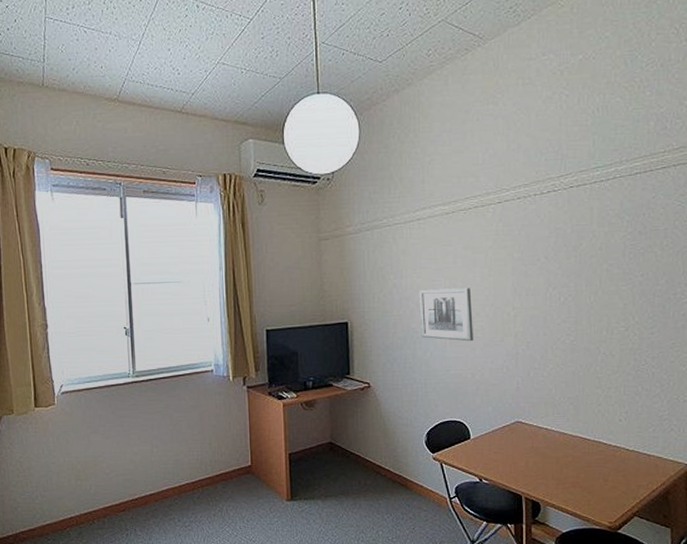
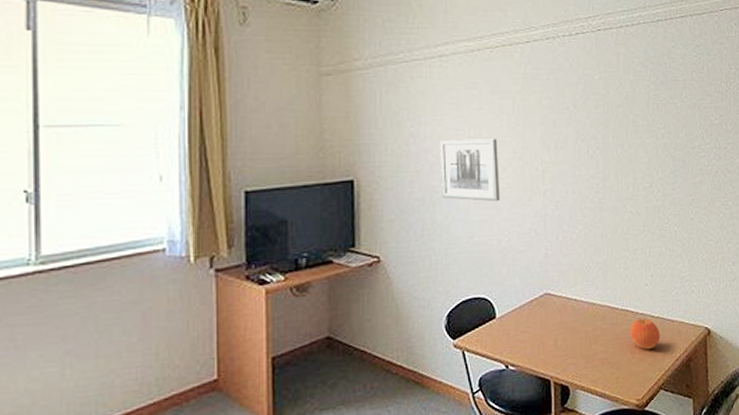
fruit: none [602,450,635,479] -> present [630,318,660,350]

